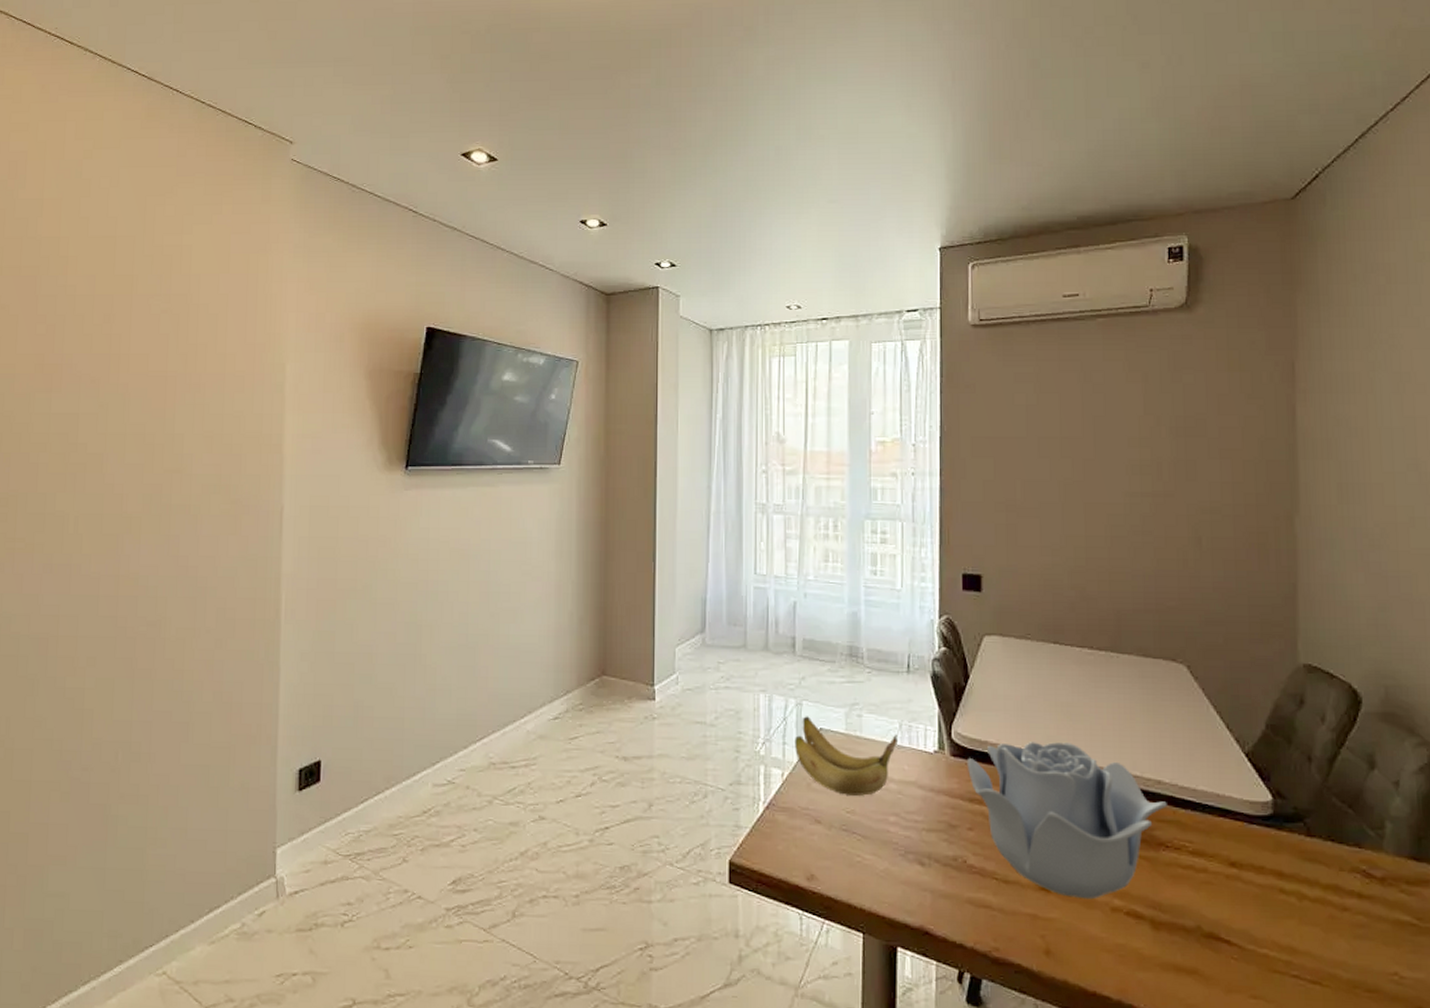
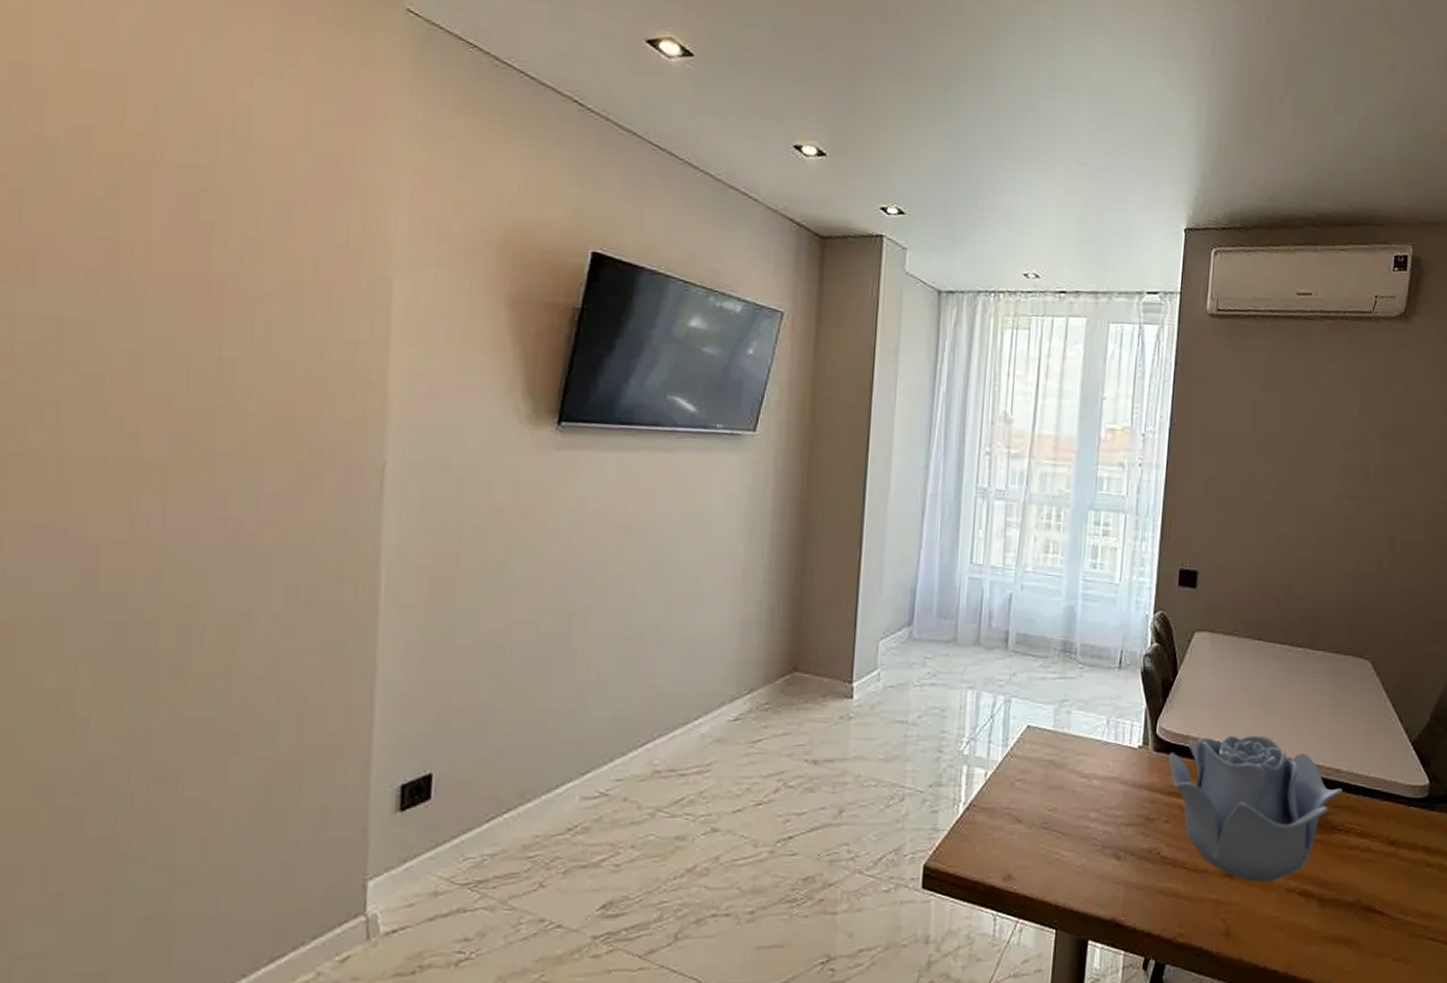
banana: present [795,716,899,796] -> none [1000,713,1105,793]

